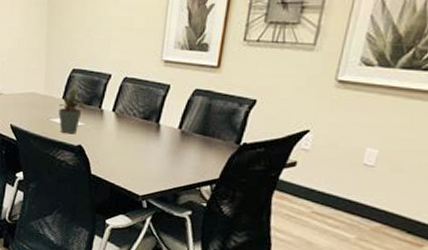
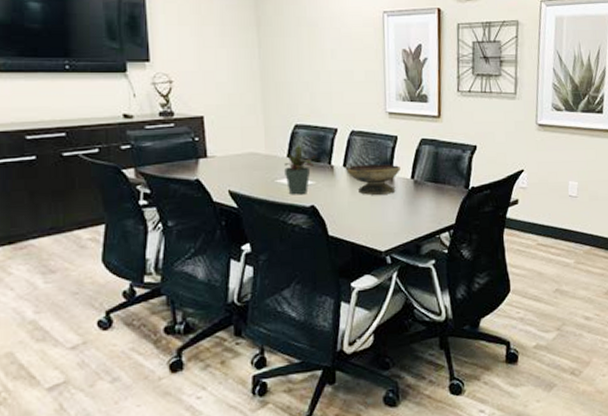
decorative bowl: none [116,111,169,142] -> present [348,164,400,195]

